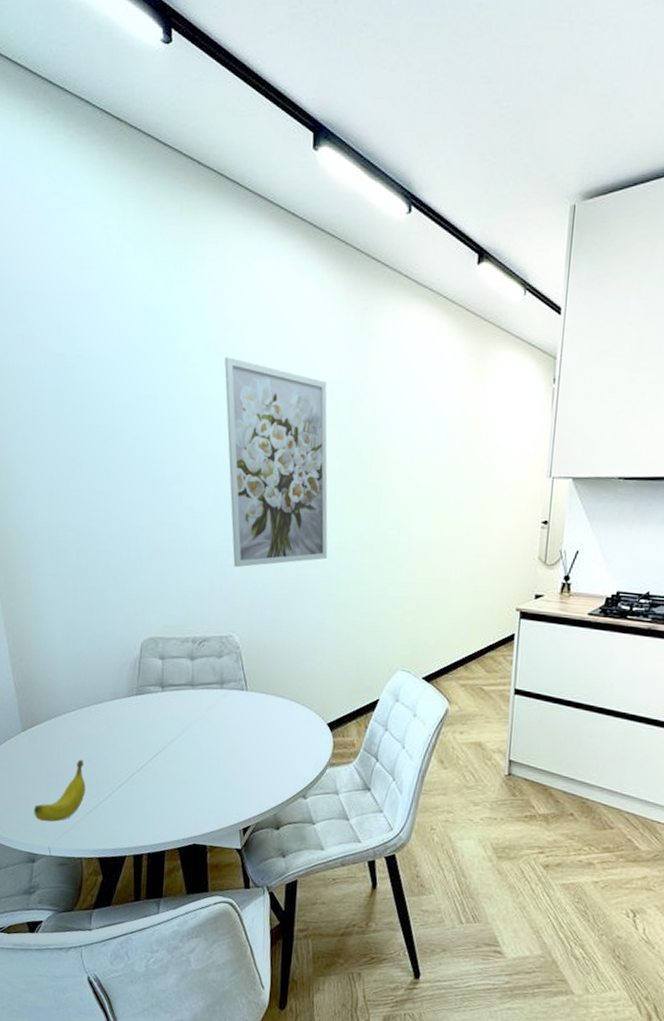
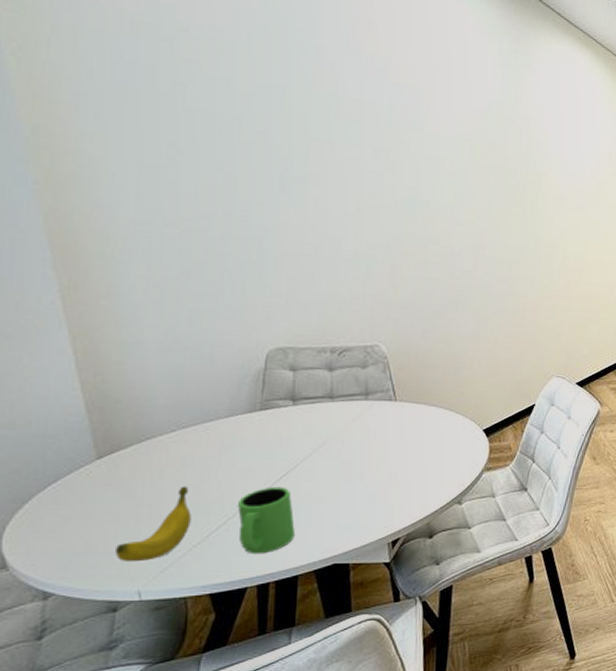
mug: none [119,766,163,827] -> present [238,487,295,554]
wall art: present [224,357,328,568] -> none [368,59,483,276]

